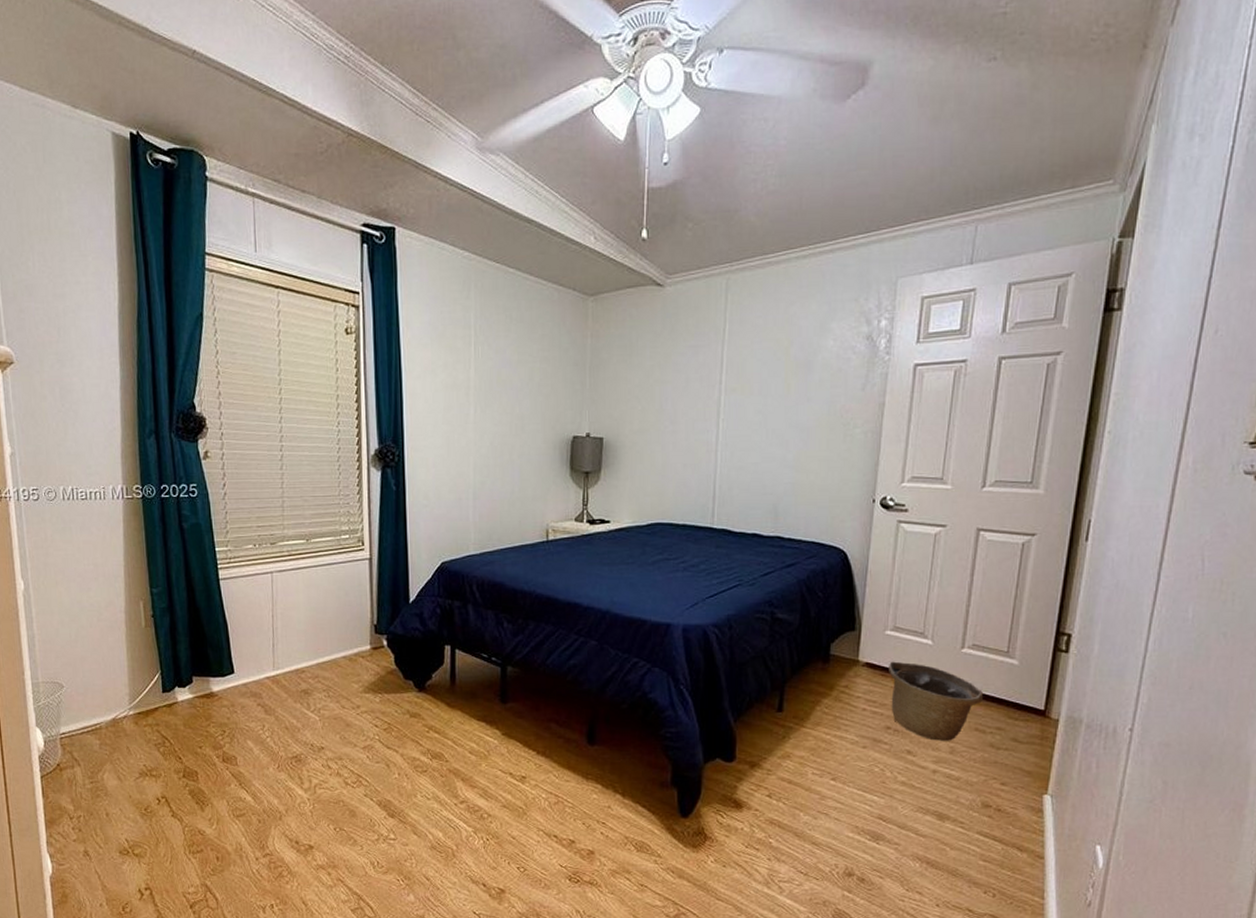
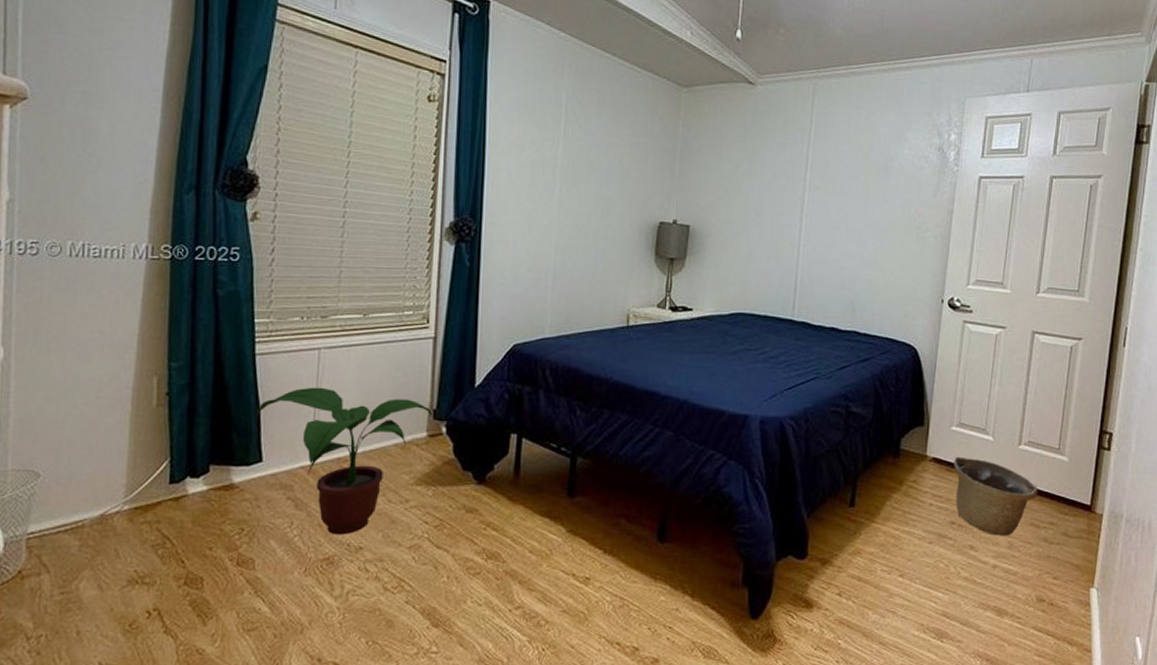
potted plant: none [225,607,374,737] -> present [256,387,433,535]

